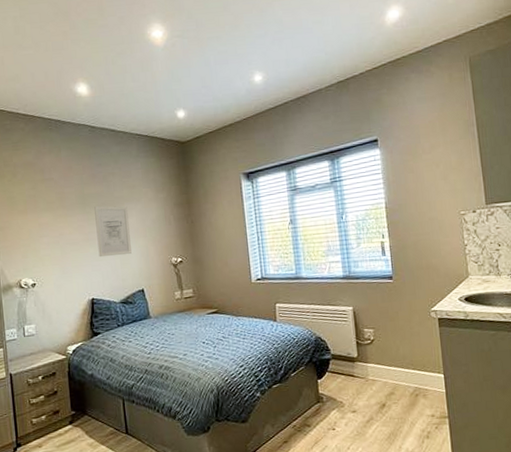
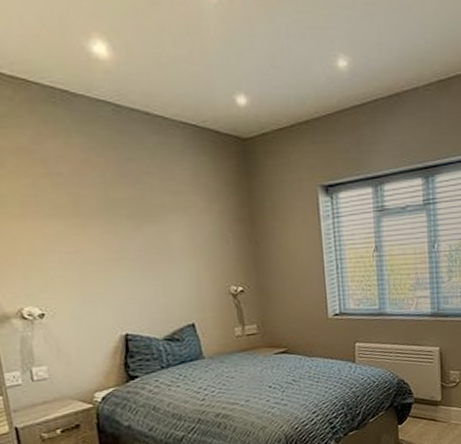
wall art: present [94,206,132,258] -> none [124,215,177,283]

